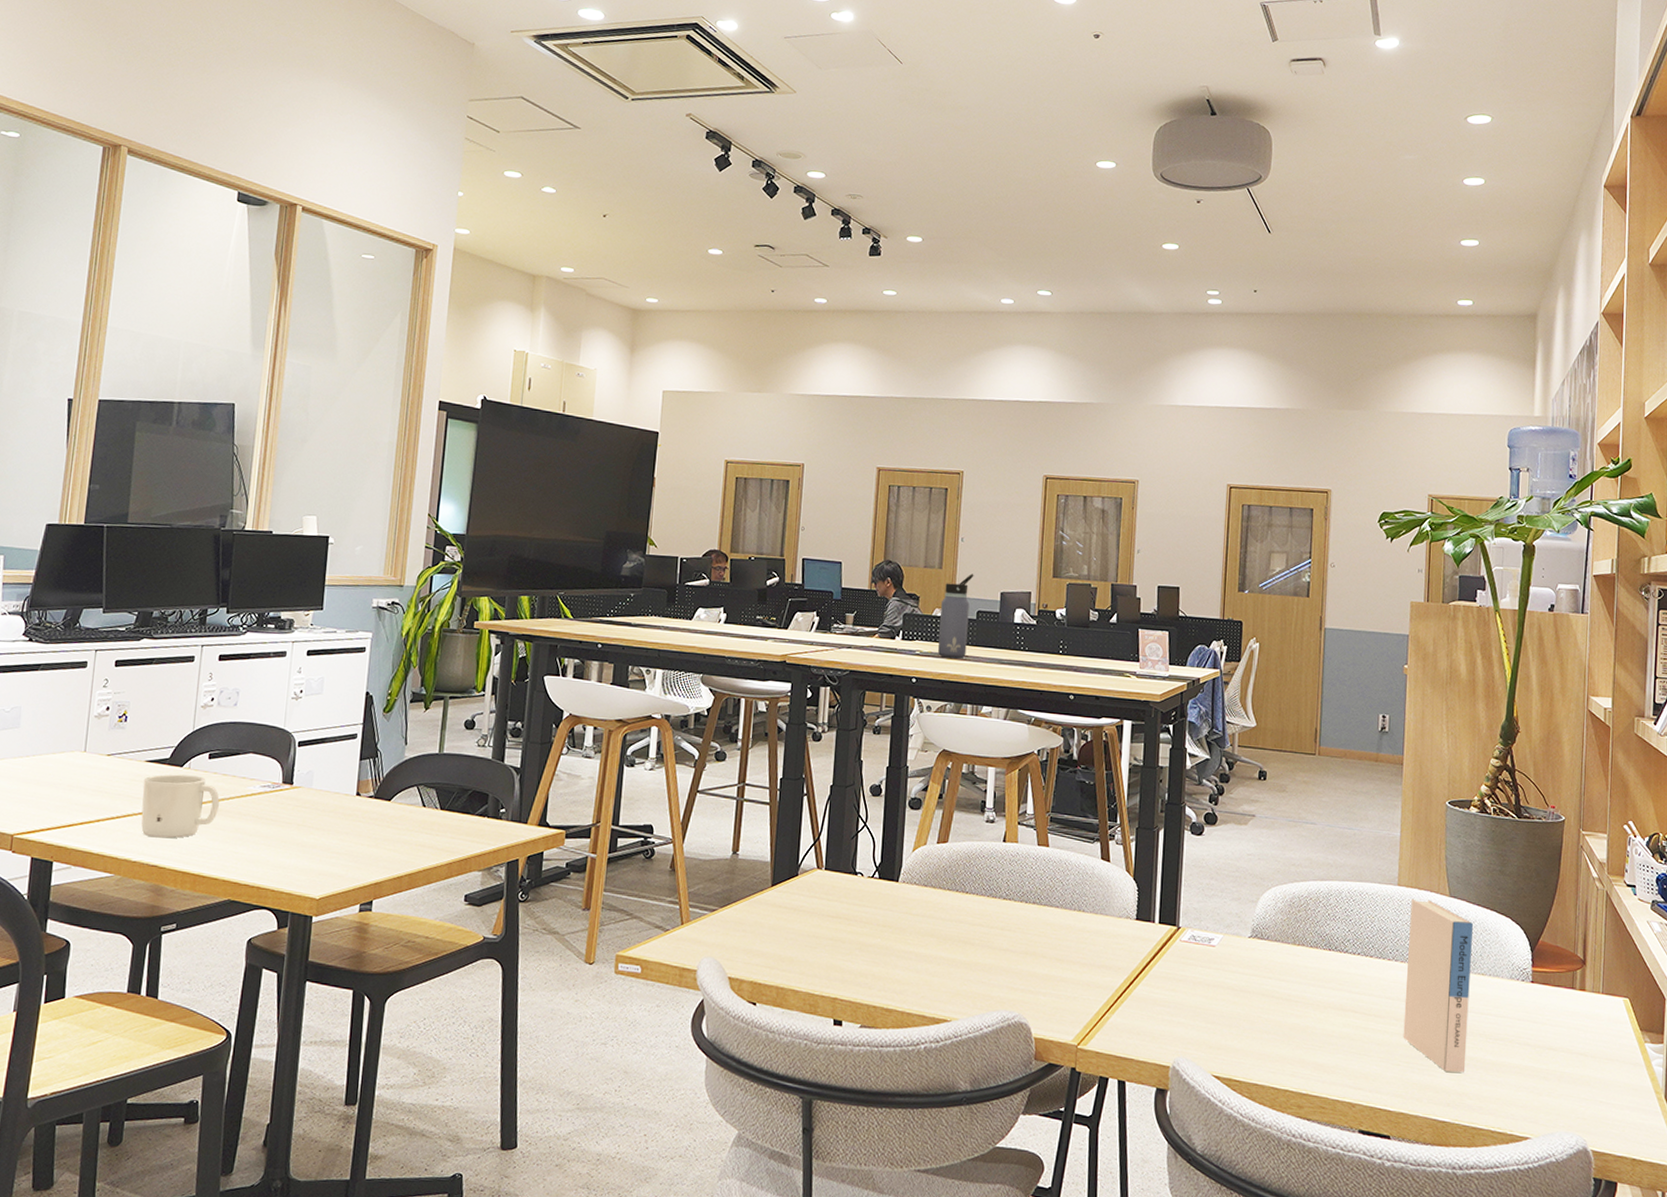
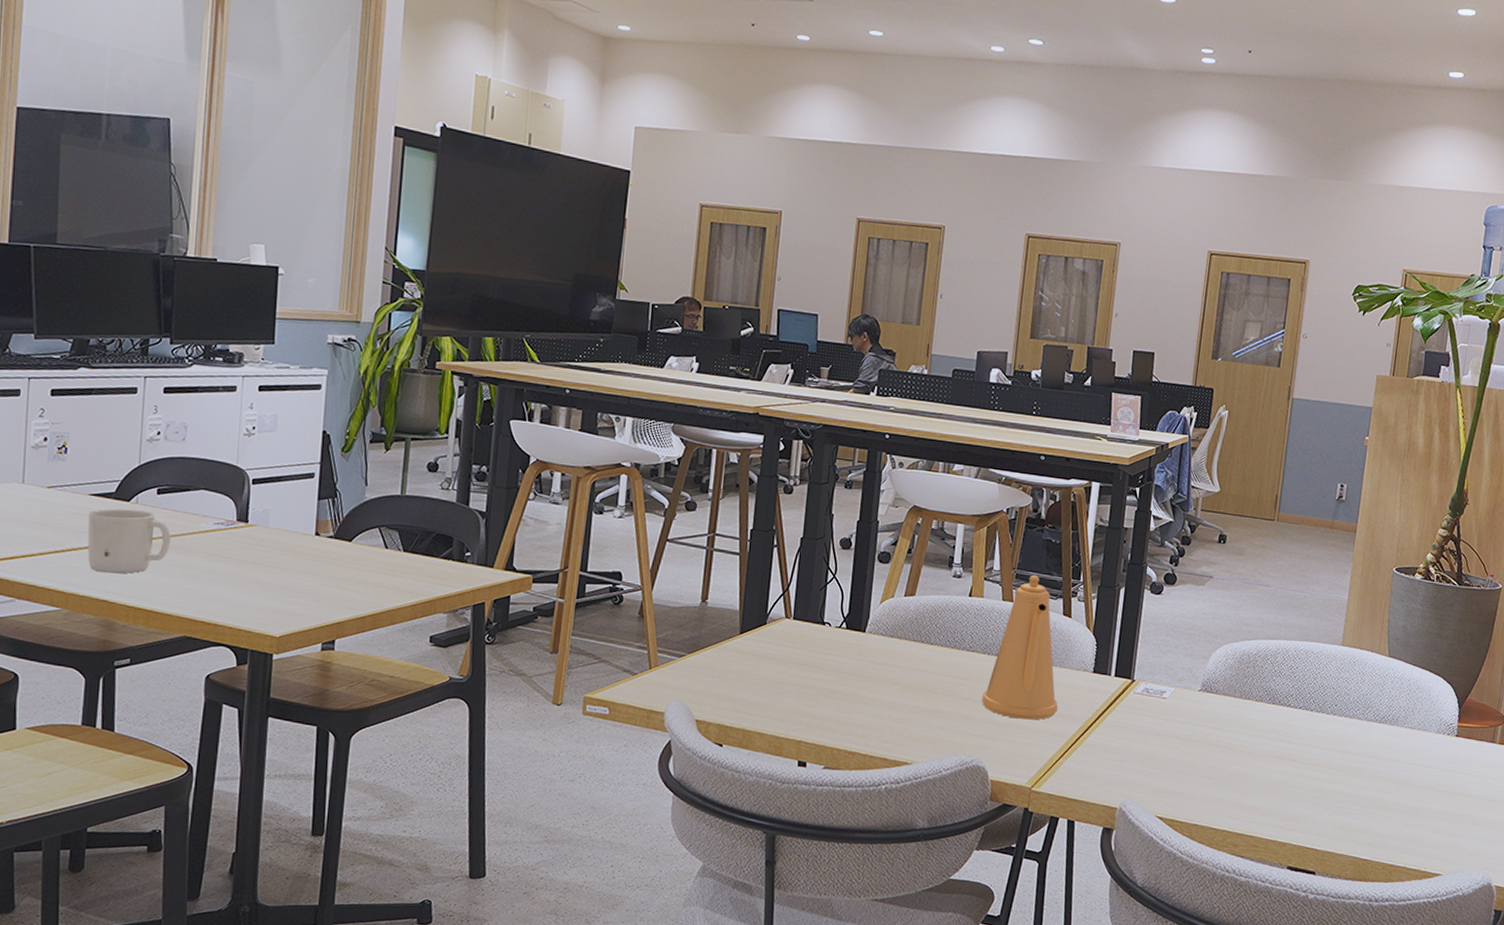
water bottle: present [938,574,974,659] -> none [912,331,952,416]
coffee pot: none [1021,818,1102,972] -> present [981,574,1058,720]
book: present [1403,898,1473,1073] -> none [1334,658,1408,816]

